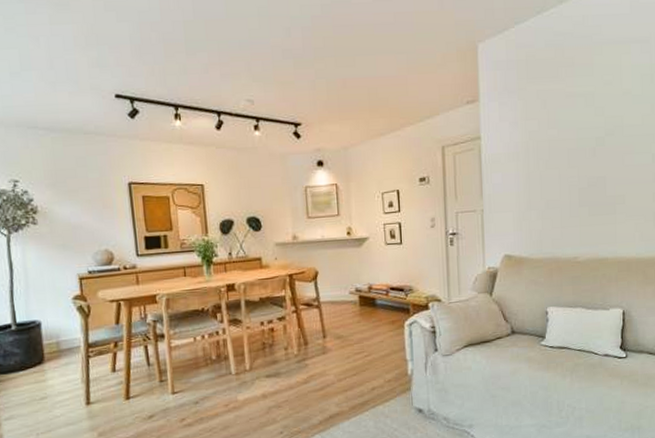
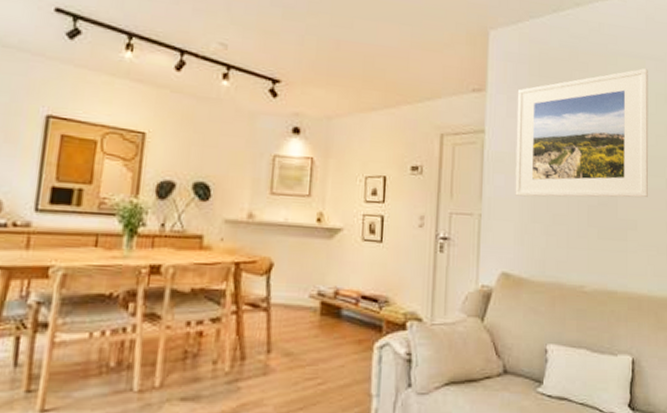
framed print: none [508,52,636,190] -> present [515,68,649,198]

